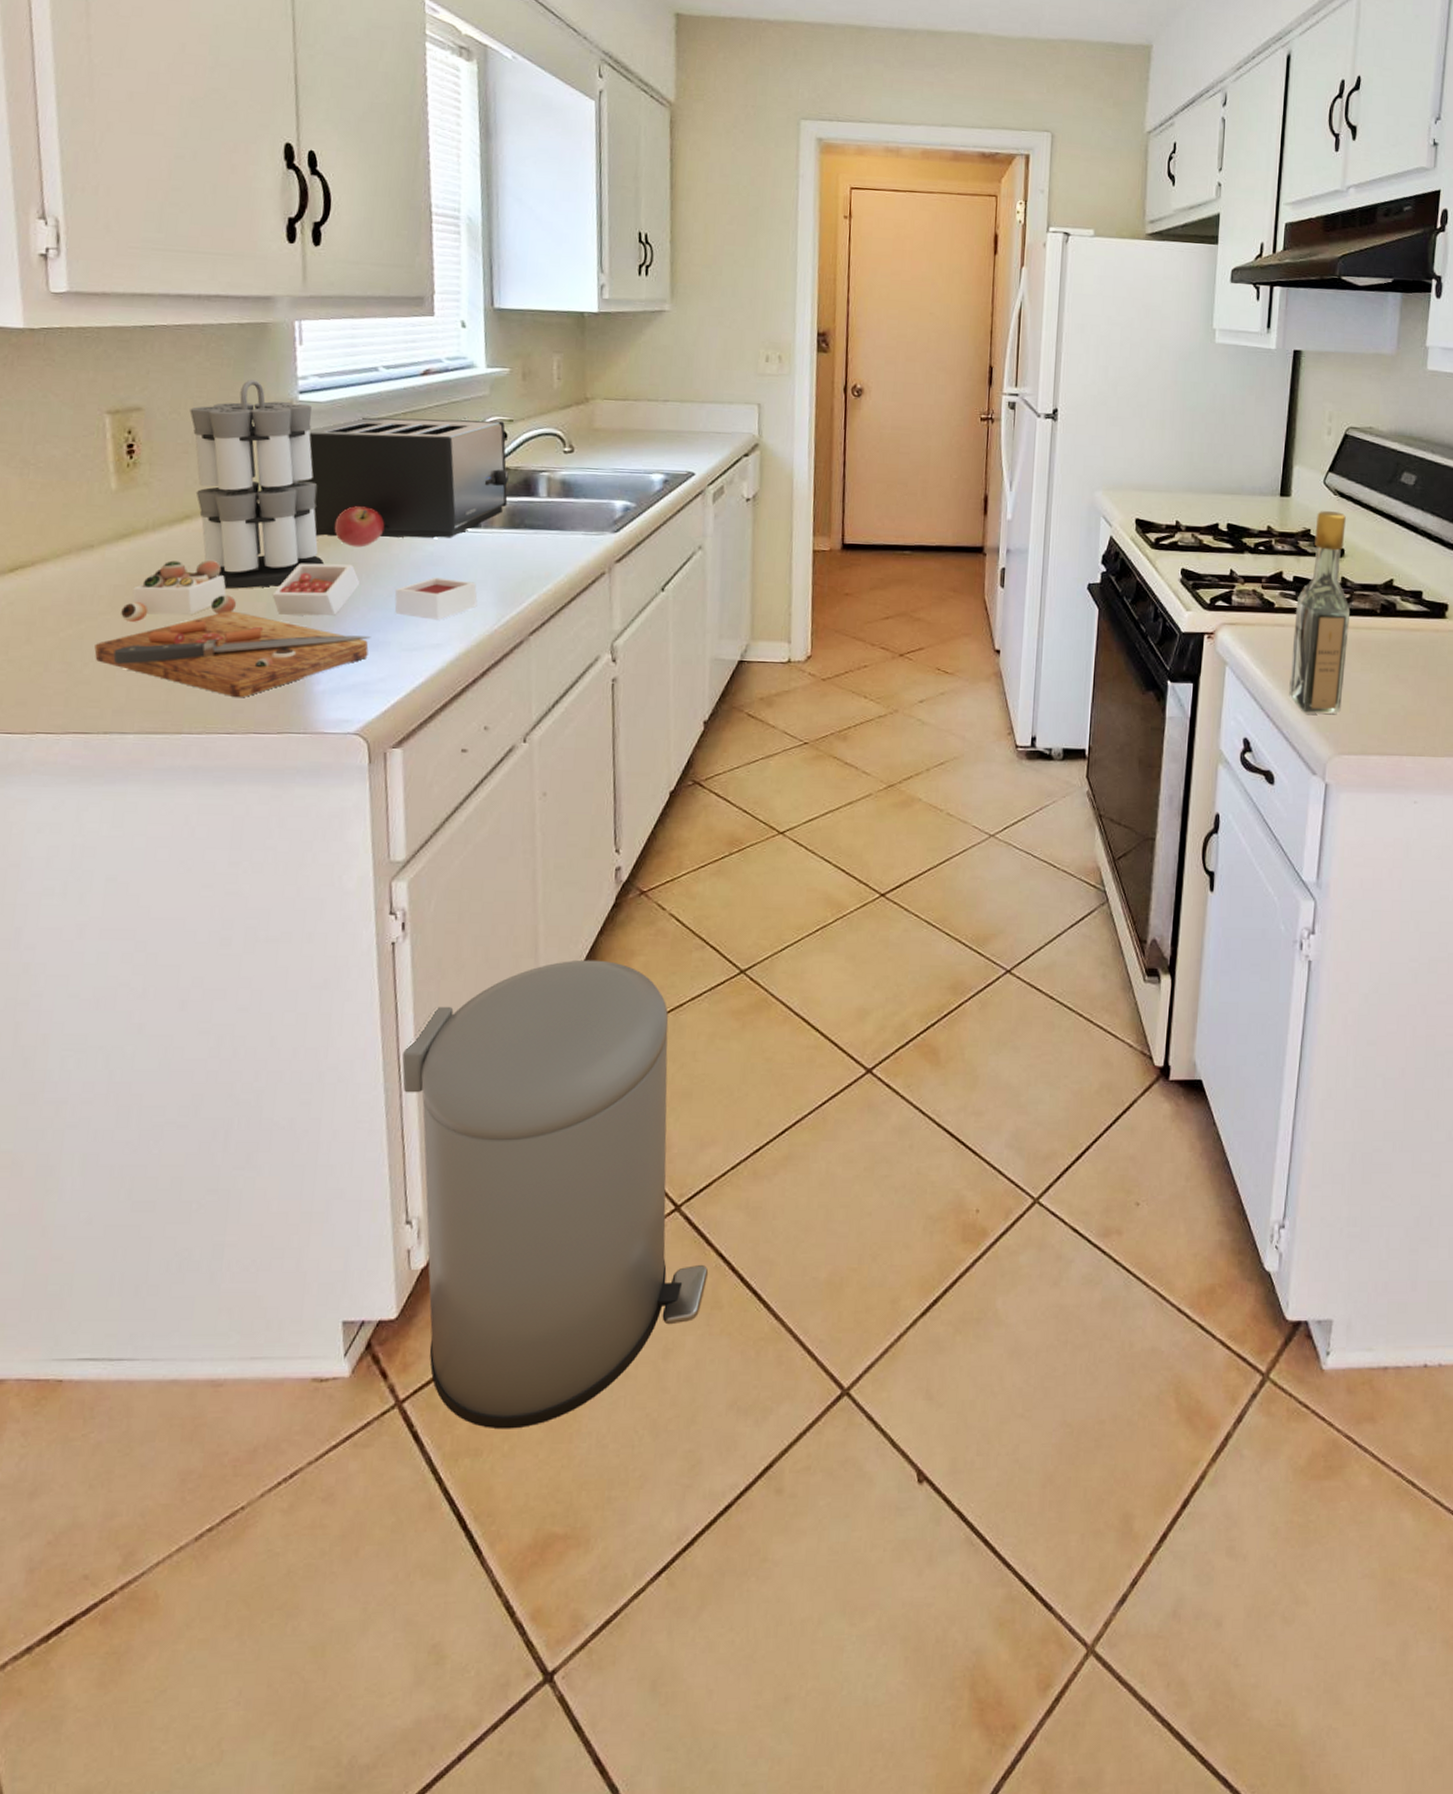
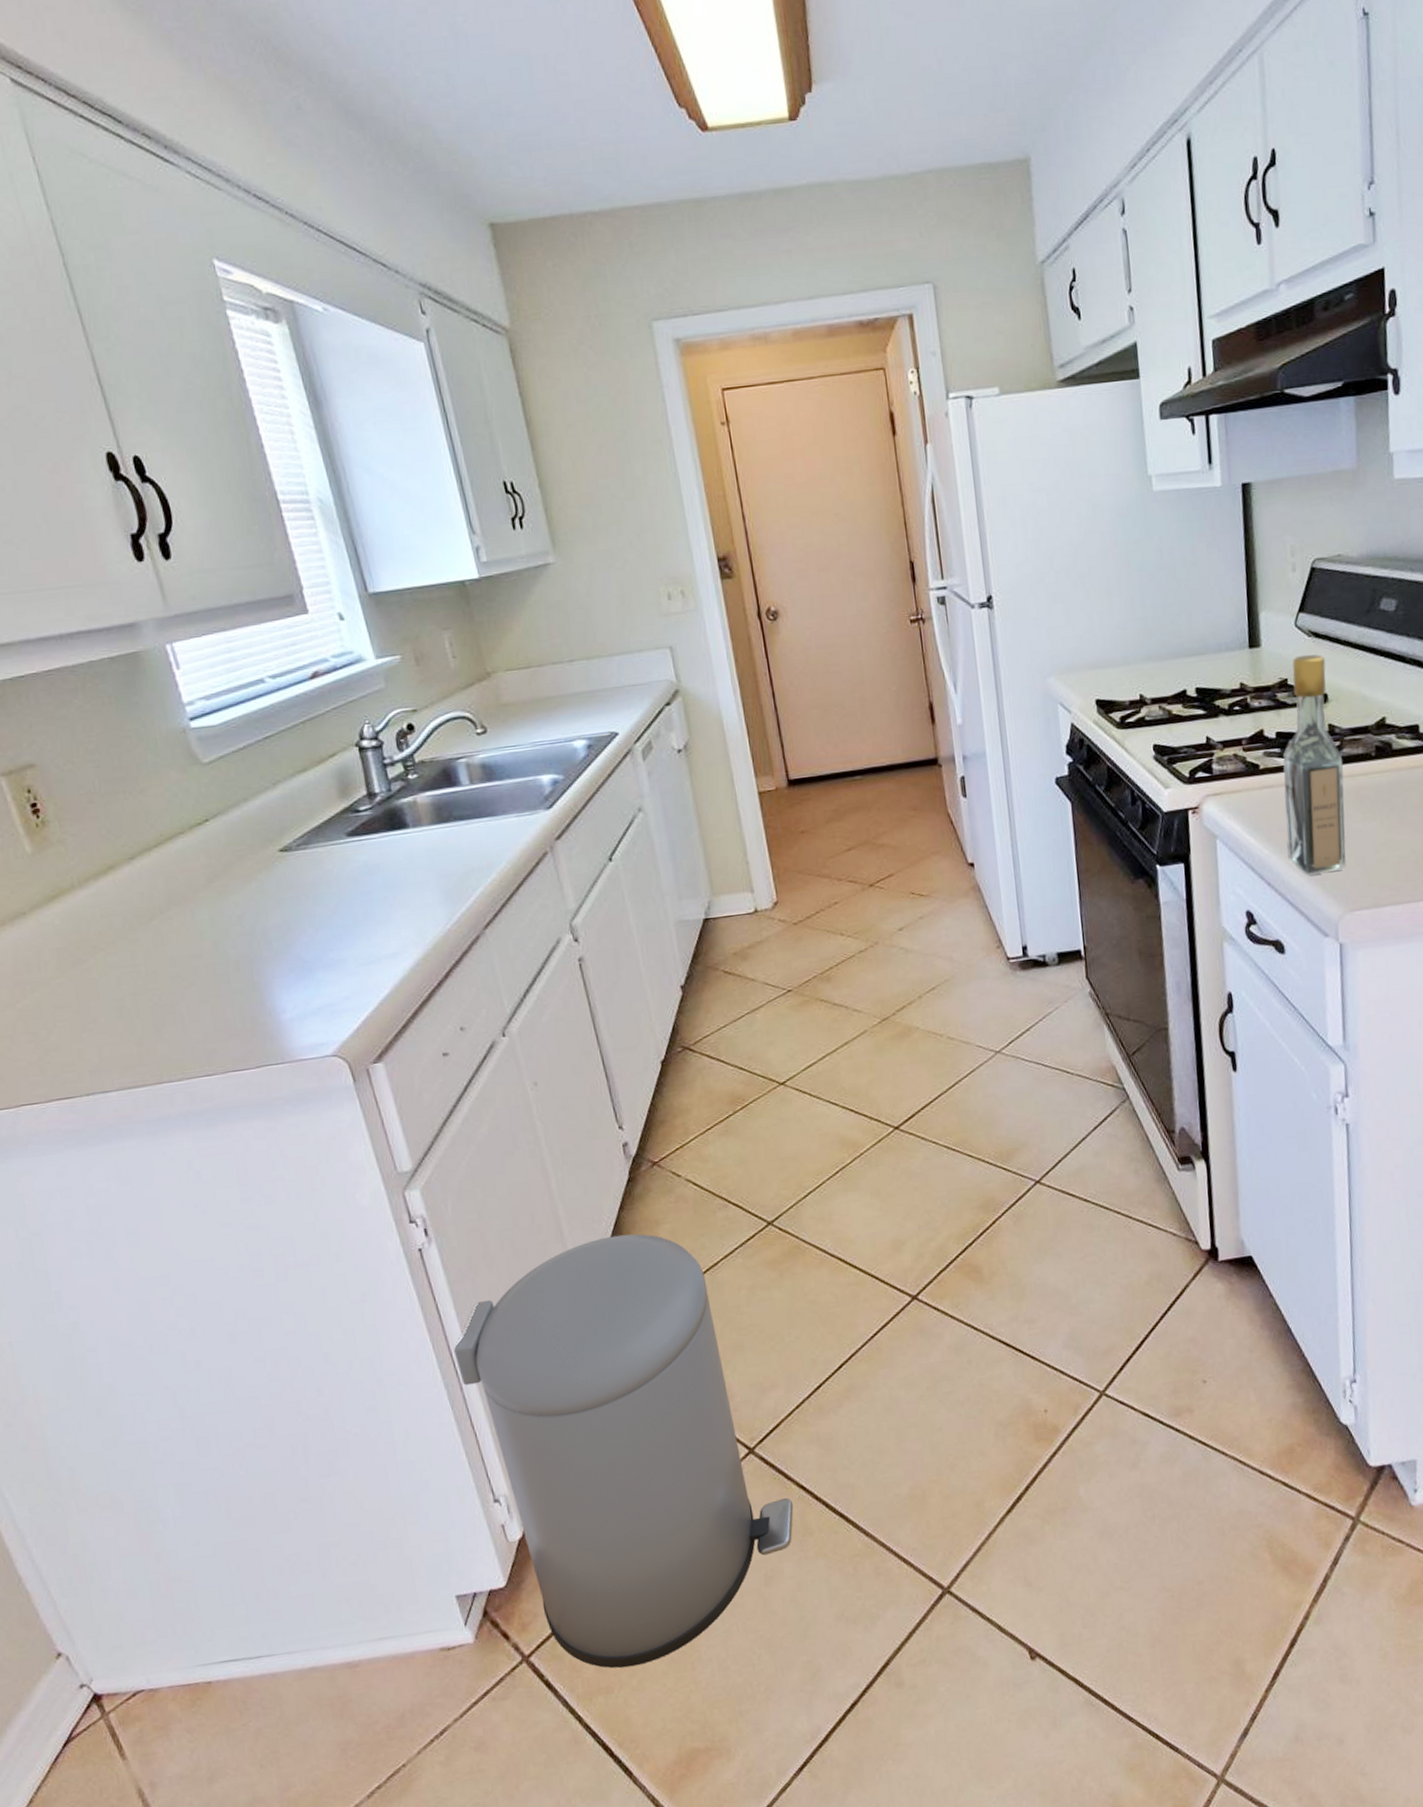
cutting board: present [94,559,478,698] -> none [54,884,425,1040]
spice rack: present [189,380,325,589] -> none [83,714,261,933]
toaster: present [297,417,510,539] -> none [210,713,431,865]
fruit: present [334,506,385,548] -> none [260,826,312,870]

